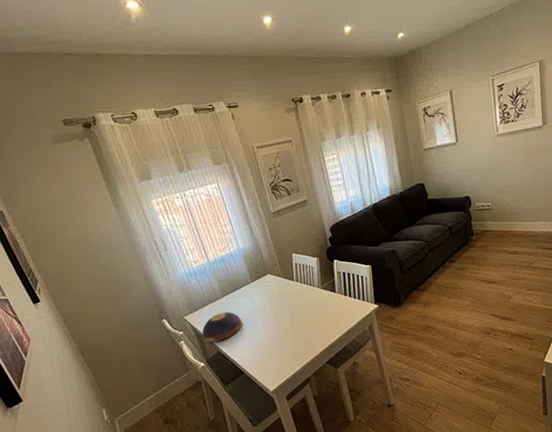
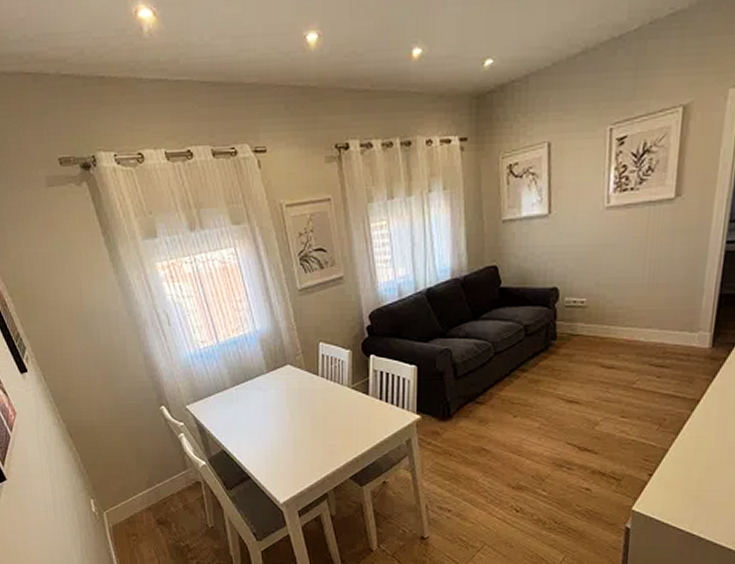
decorative bowl: present [202,312,243,343] -> none [205,405,254,439]

